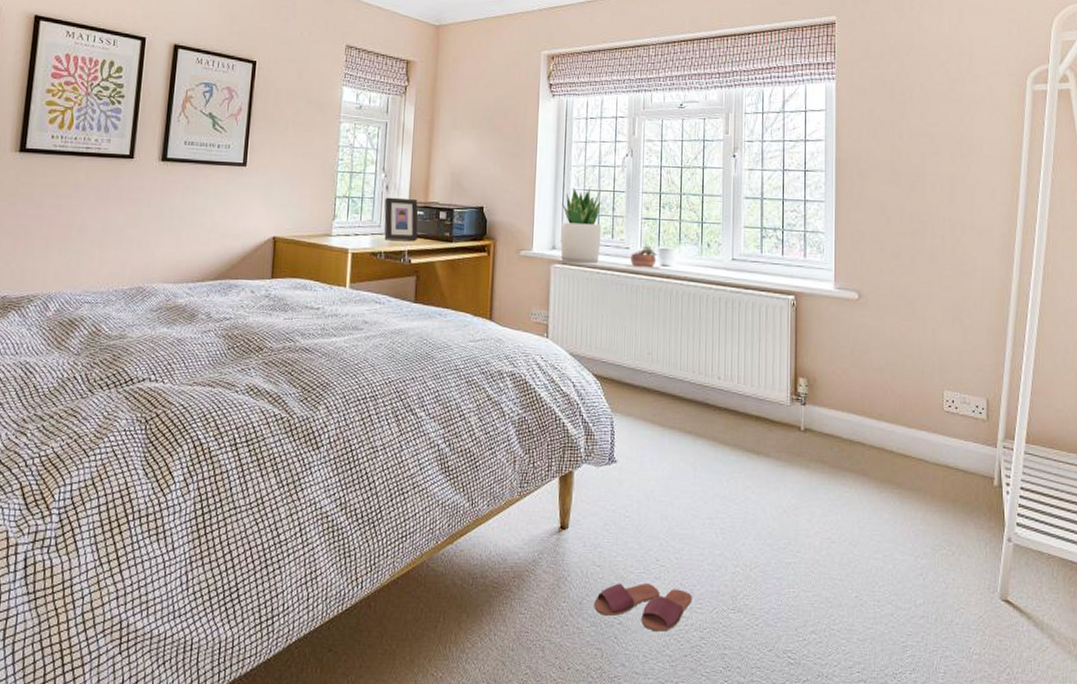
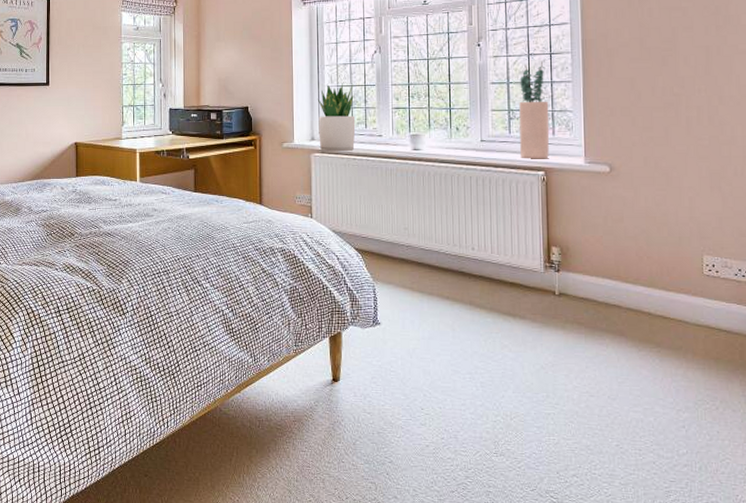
picture frame: present [384,197,418,242] -> none [164,103,193,141]
slippers: present [594,583,692,632] -> none [366,428,456,470]
succulent plant: present [625,246,660,270] -> none [379,133,412,154]
vase: none [771,177,801,283] -> present [519,61,550,159]

